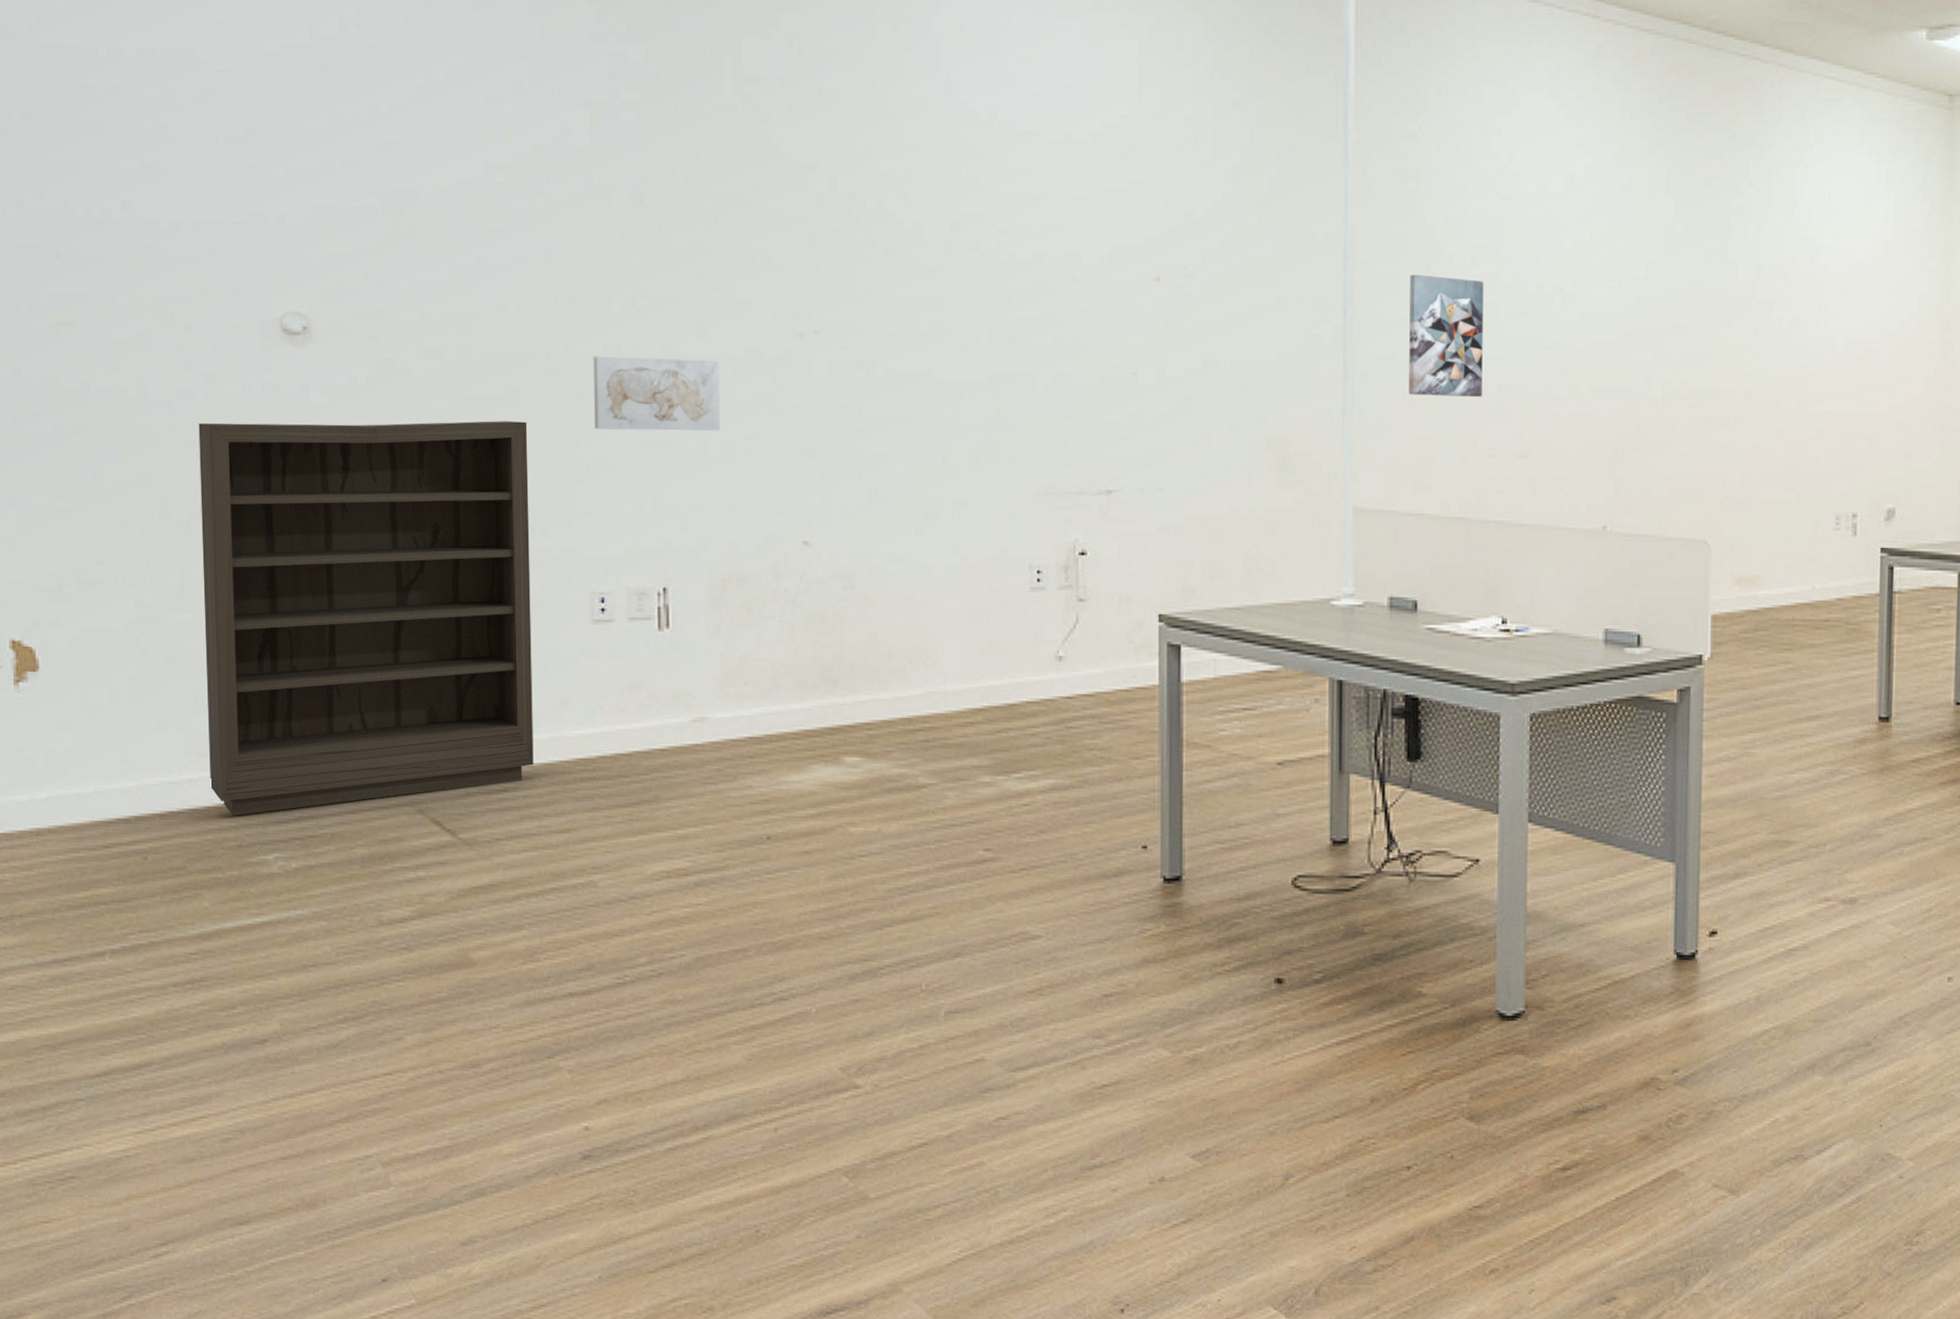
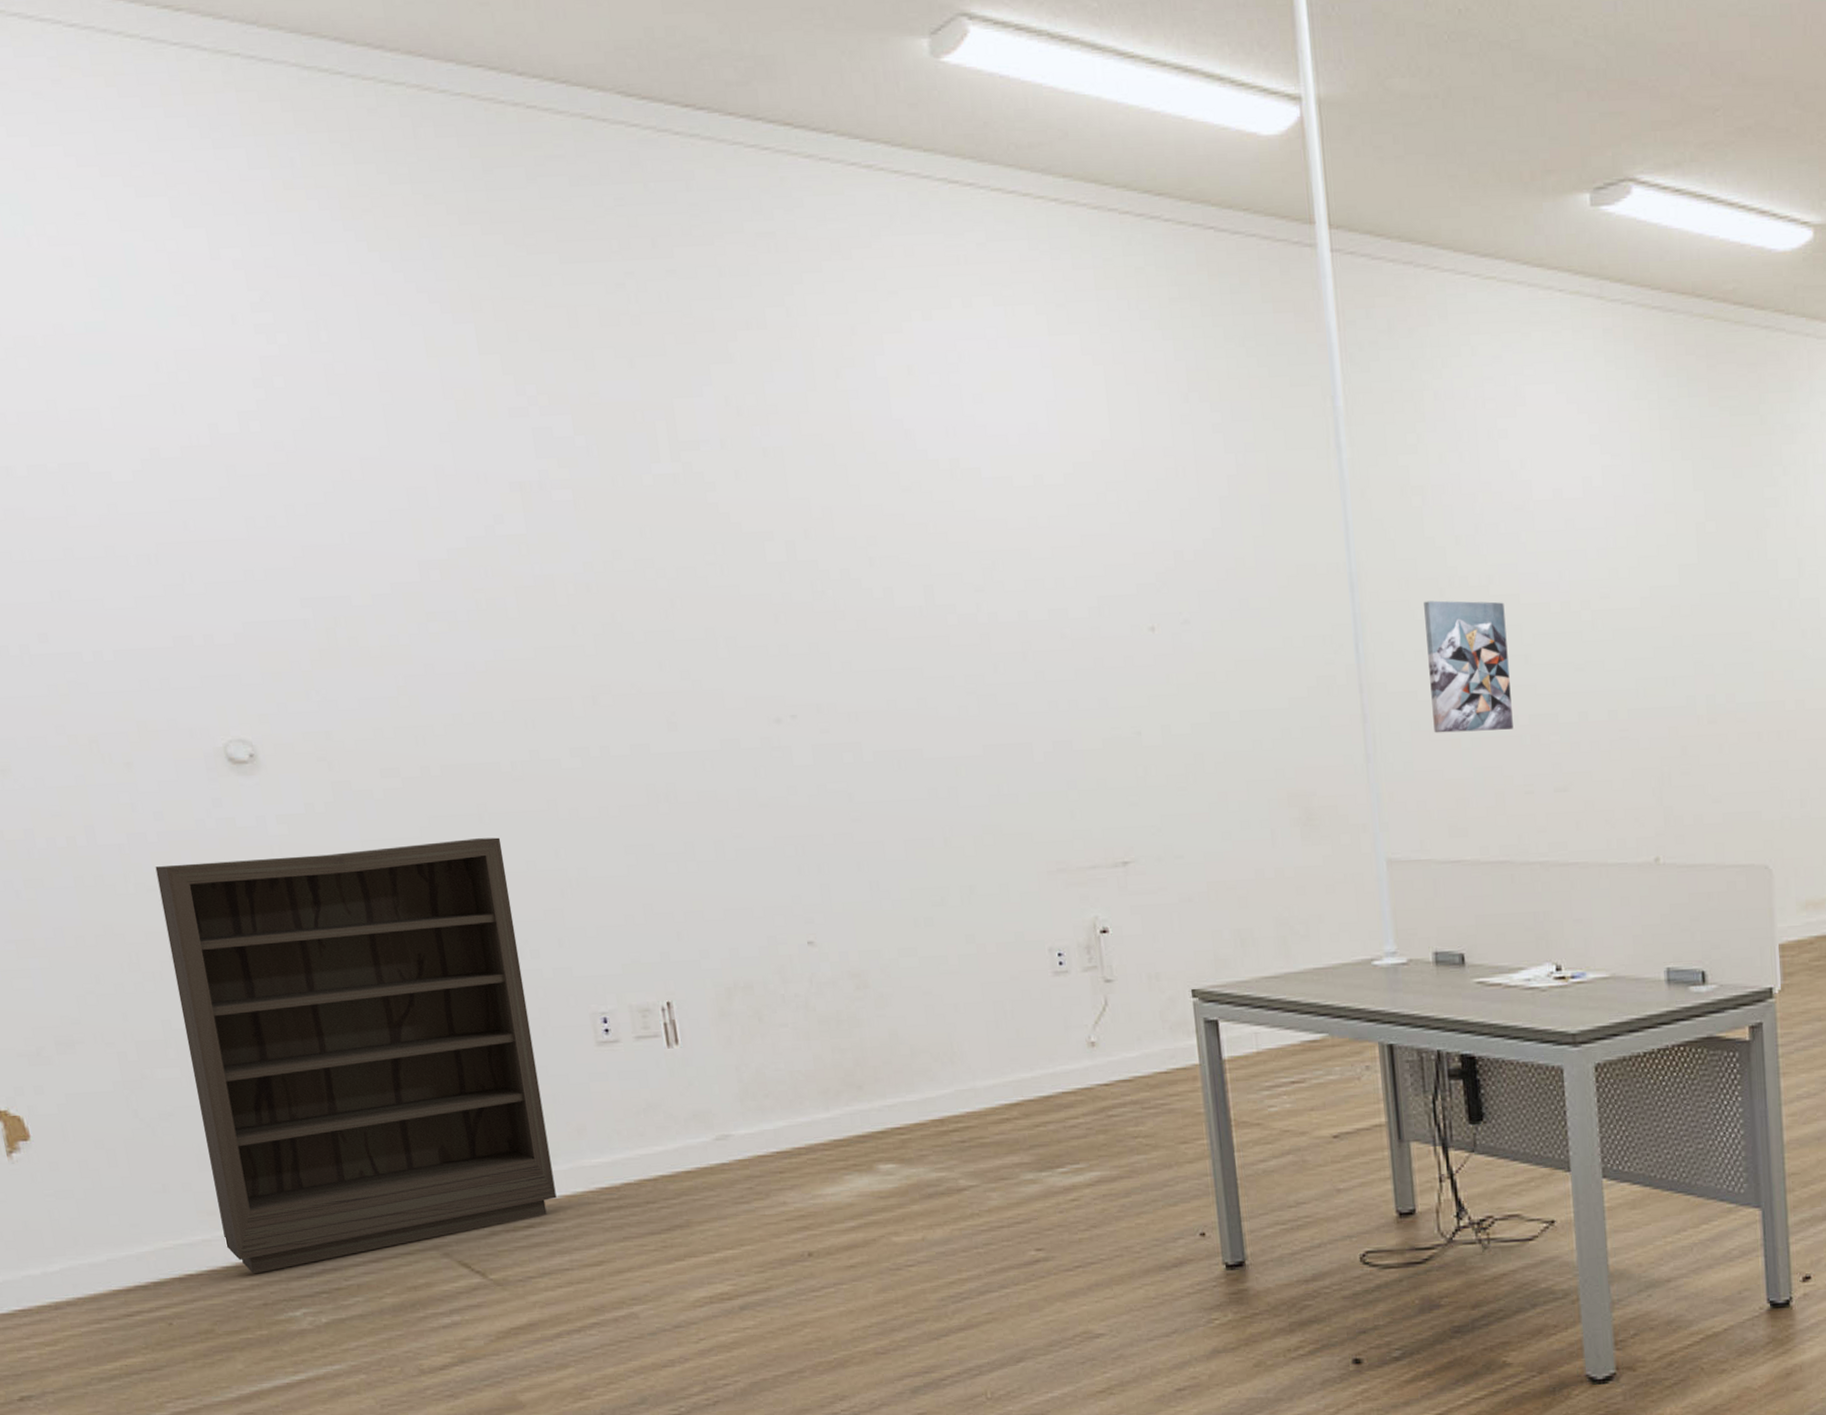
wall art: present [593,356,720,431] -> none [560,755,705,839]

